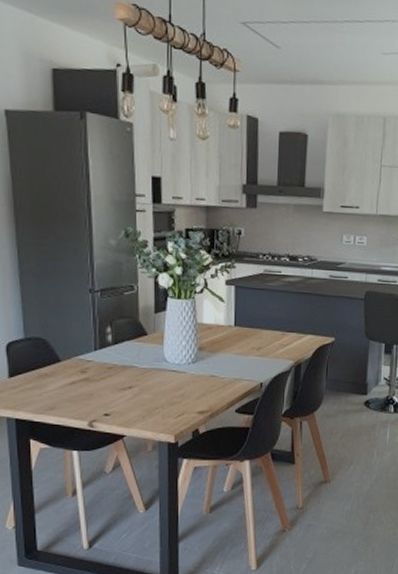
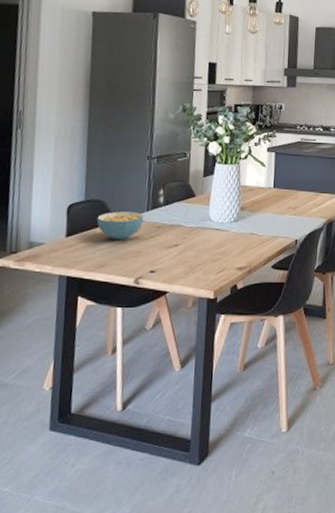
cereal bowl: none [40,351,92,382] -> present [97,211,145,241]

